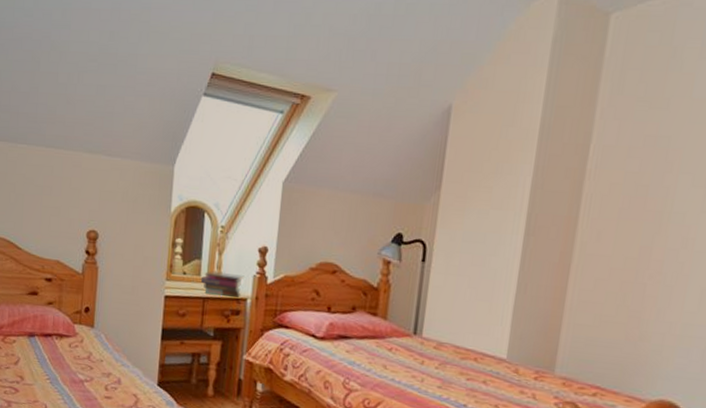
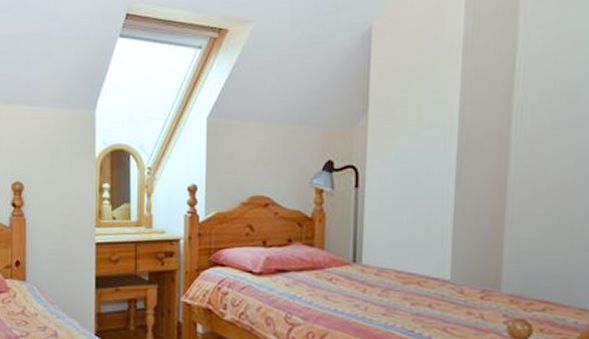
books: present [201,271,246,299] -> none [132,214,177,240]

